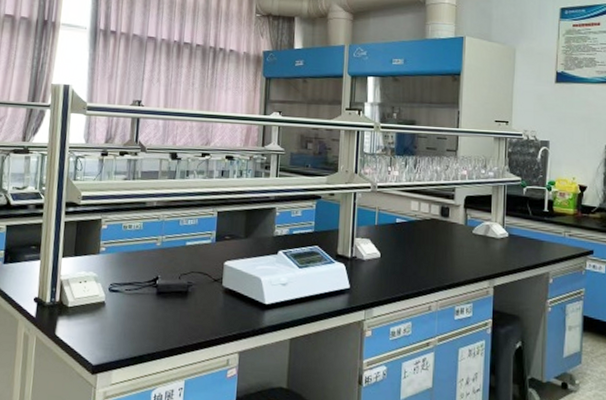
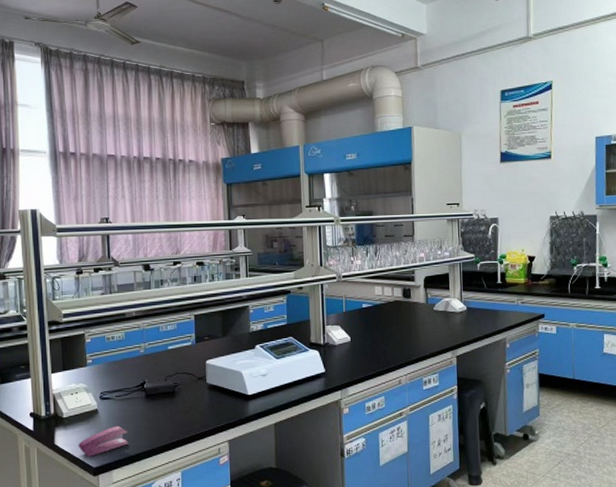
stapler: none [79,321,133,353] -> present [78,425,129,457]

